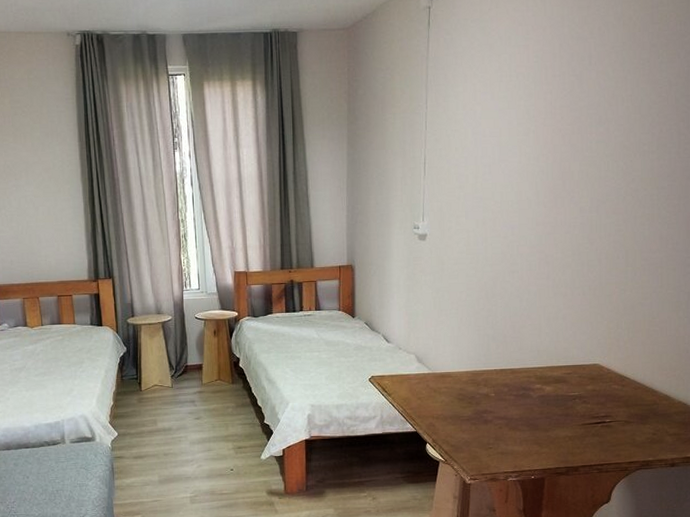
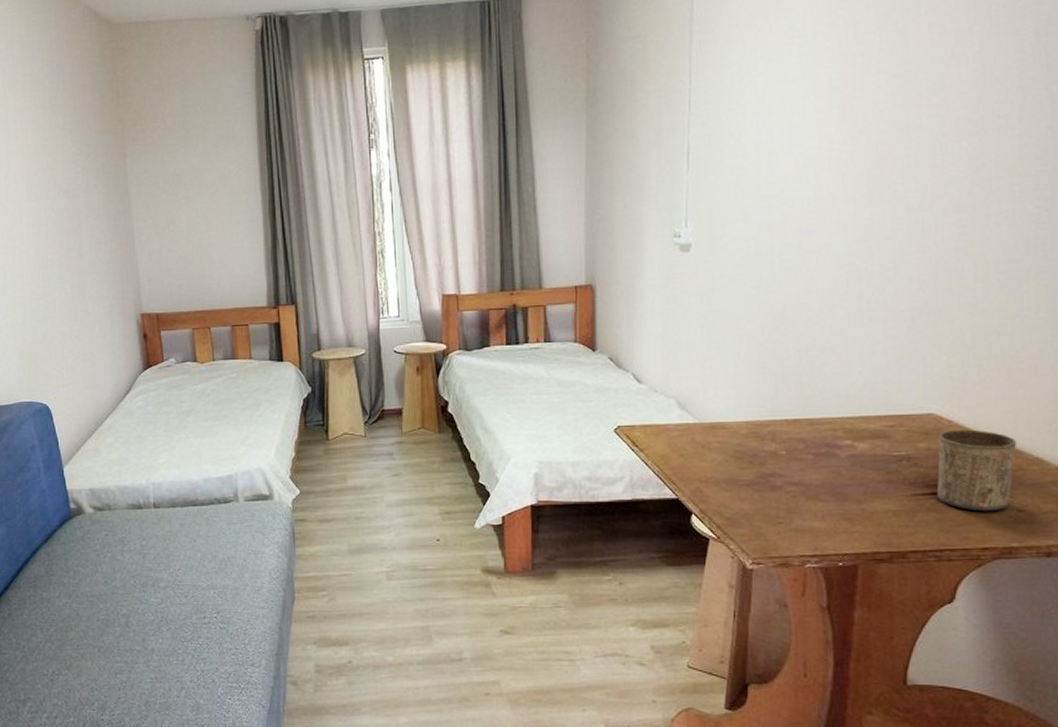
cup: none [599,375,652,435] -> present [936,429,1016,512]

